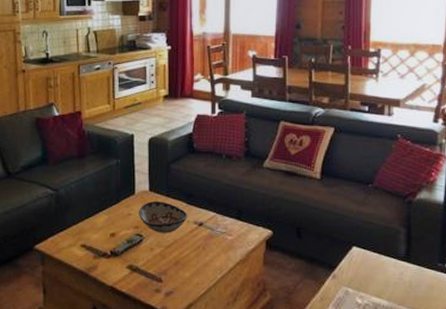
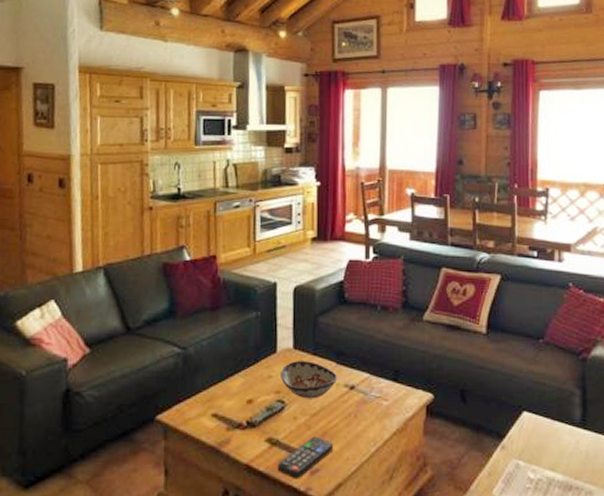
remote control: none [137,264,184,300] -> present [277,436,333,480]

